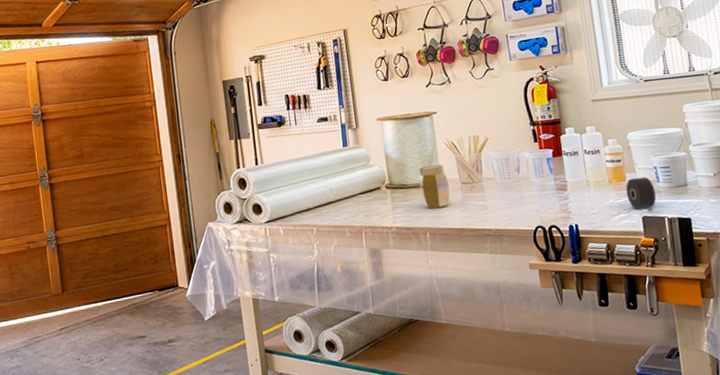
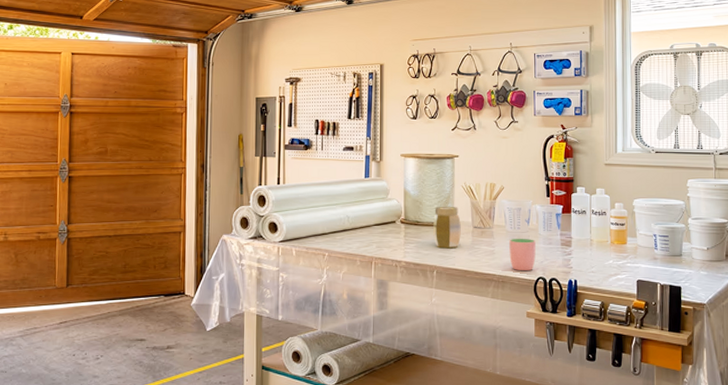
cup: none [501,187,532,222] -> present [509,238,537,272]
duct tape: present [625,176,657,209] -> none [625,242,653,273]

